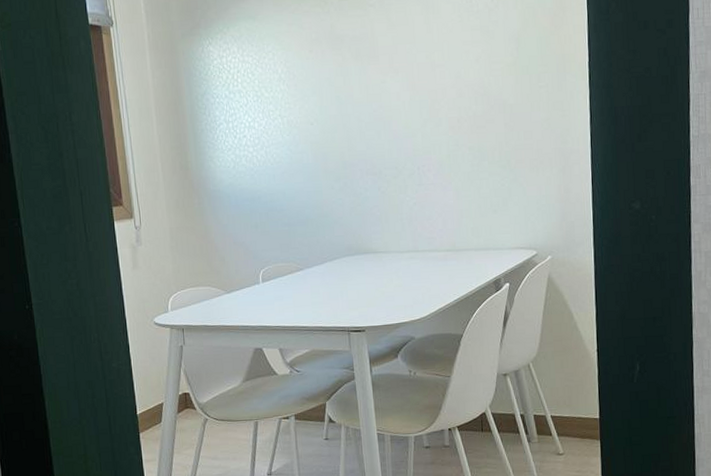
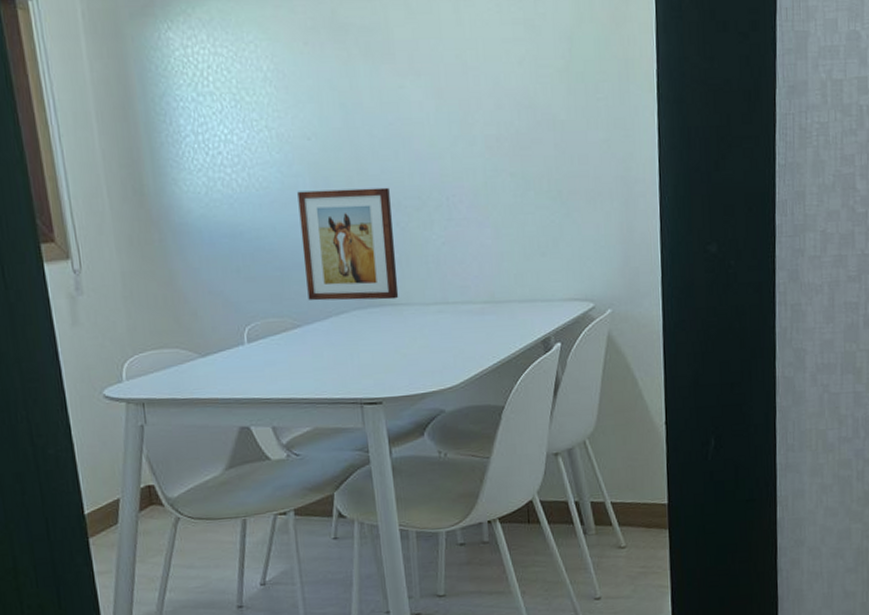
wall art: none [302,160,379,250] -> present [297,187,399,301]

